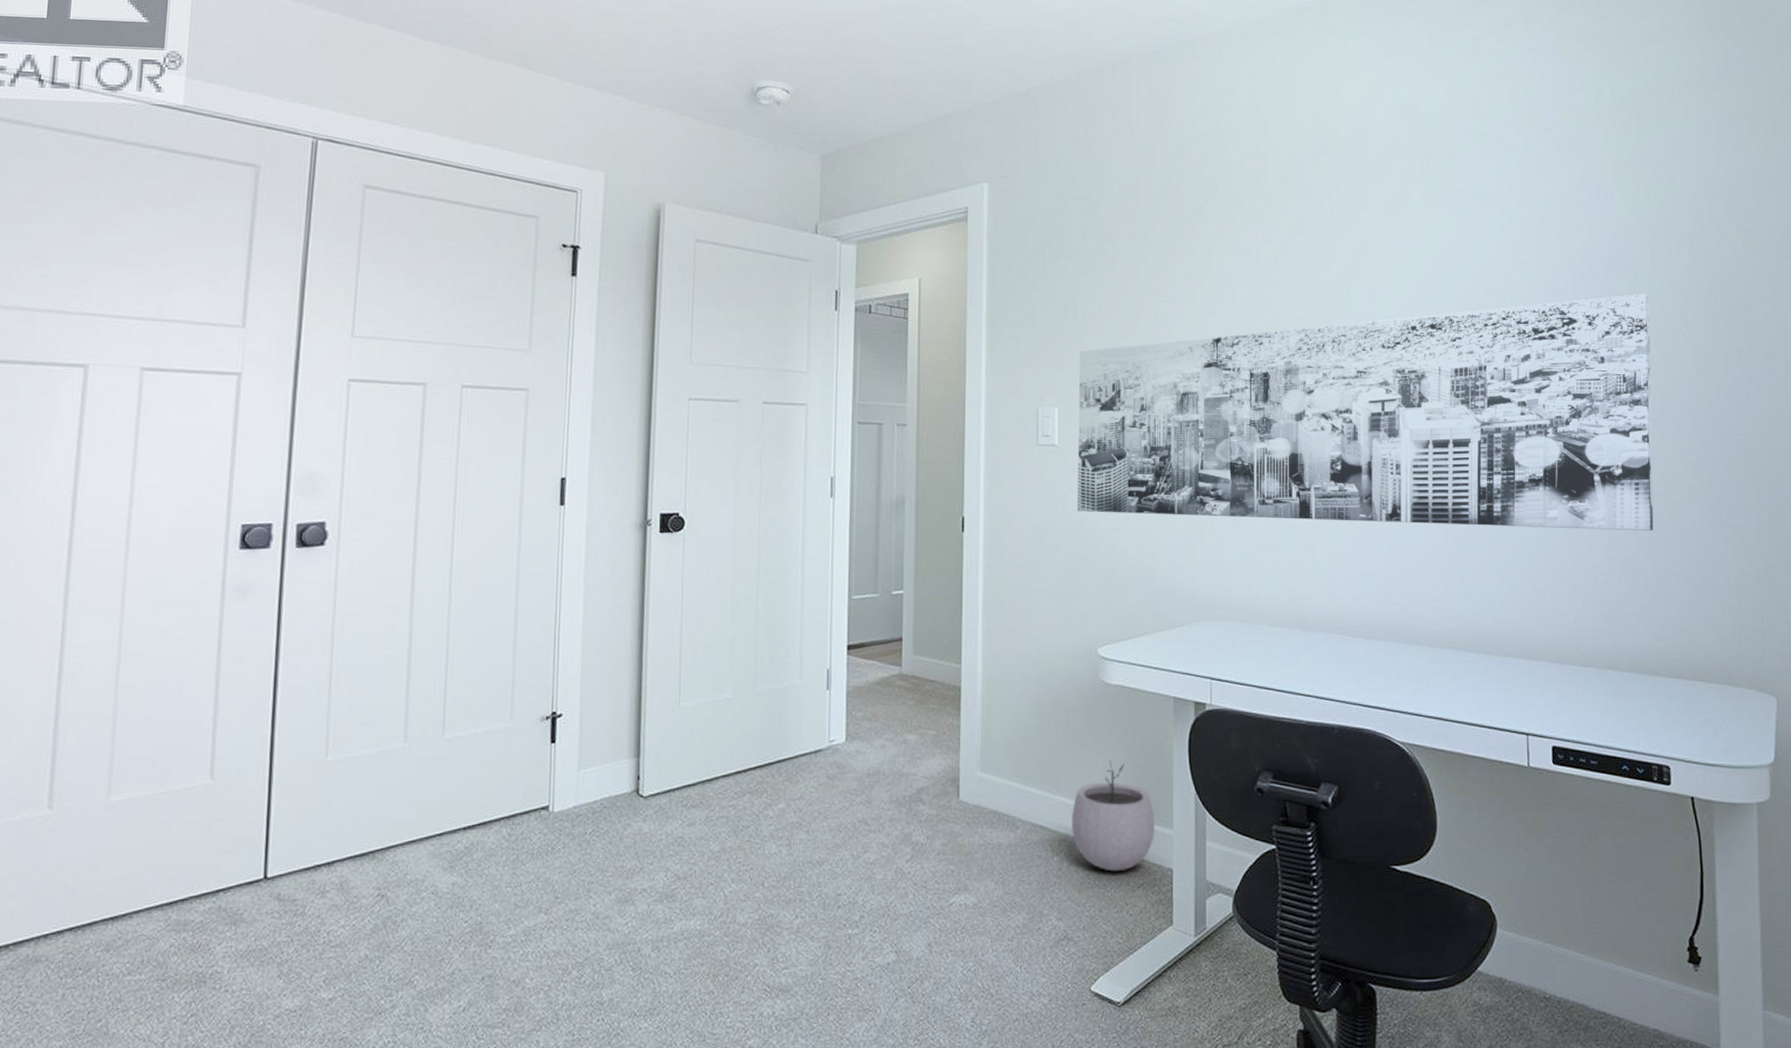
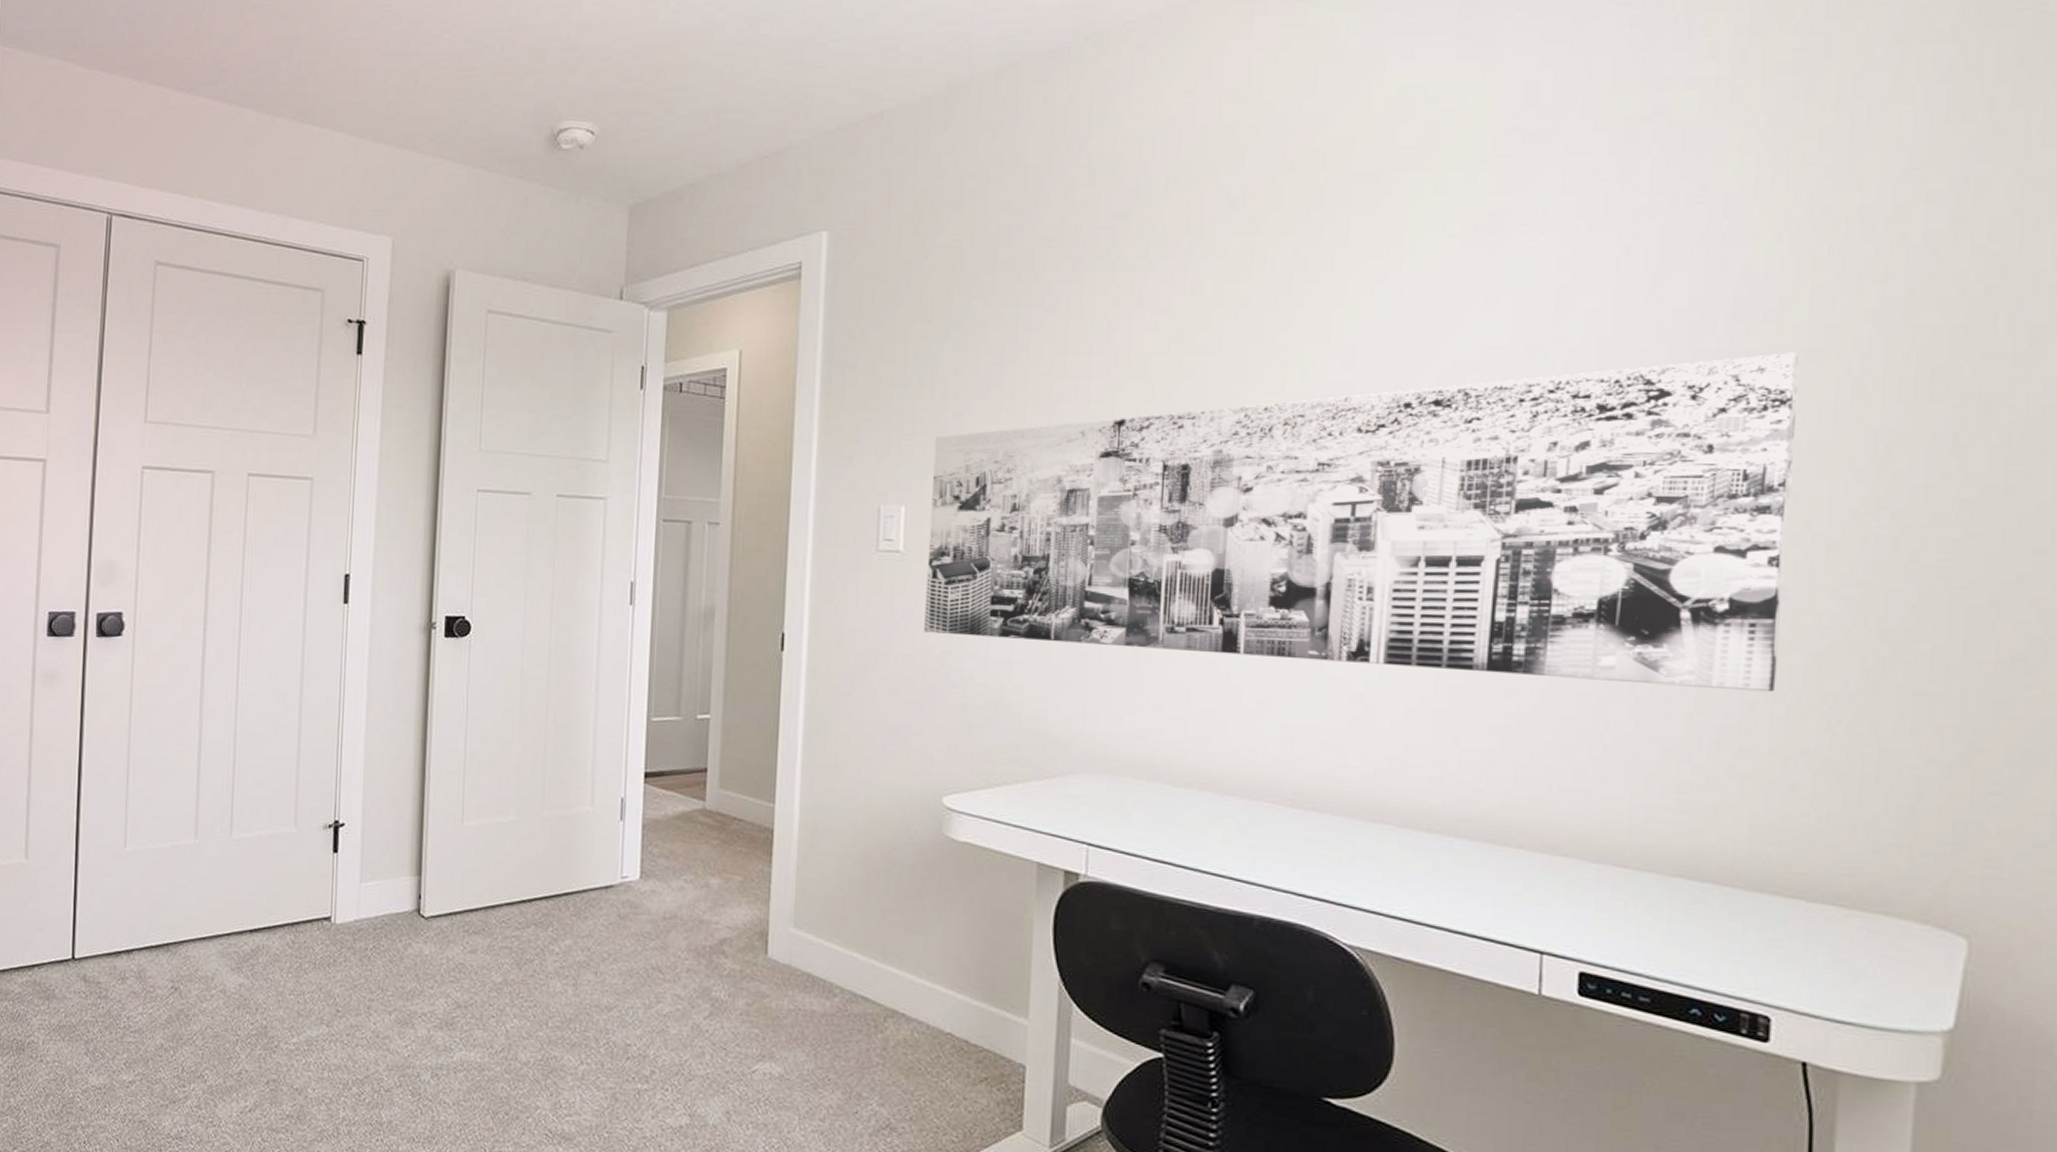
plant pot: present [1072,760,1156,872] -> none [900,929,1006,1060]

